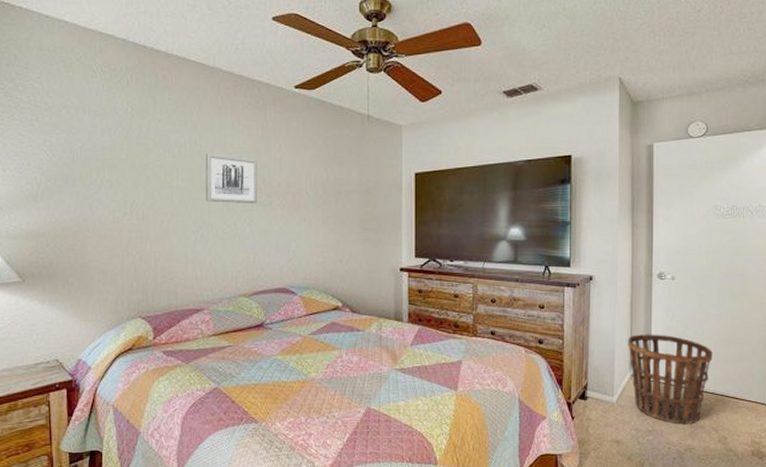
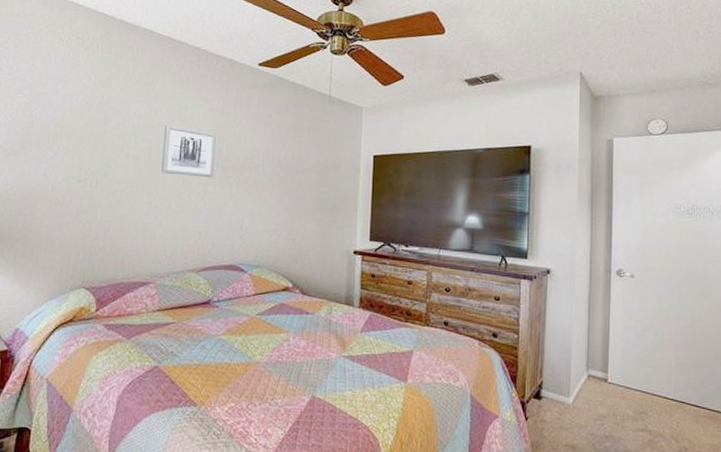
basket: present [628,334,713,425] -> none [585,333,673,432]

